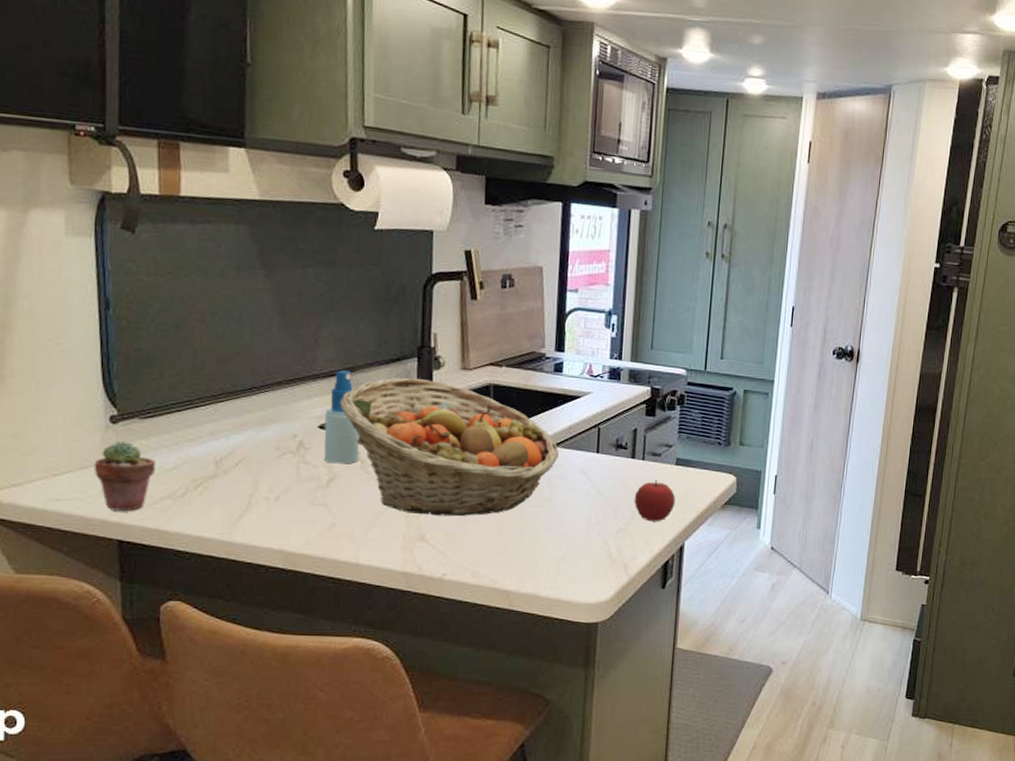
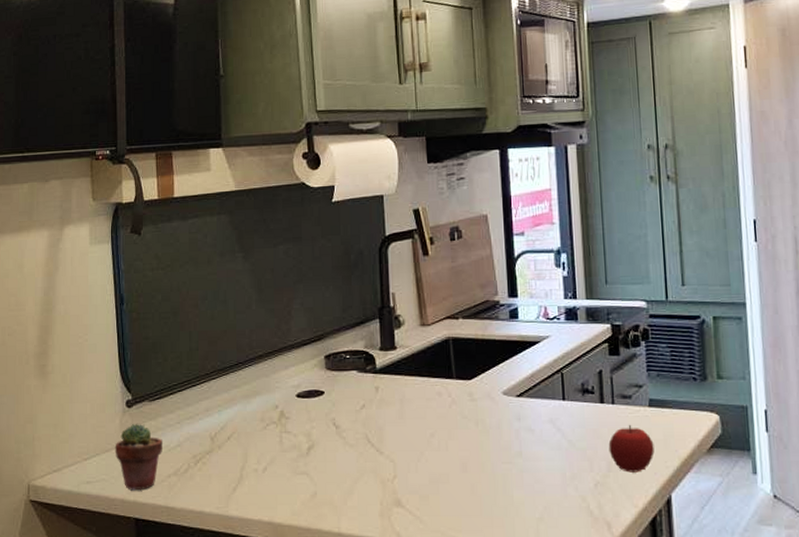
spray bottle: present [324,371,360,464] -> none [301,339,334,431]
fruit basket: present [340,377,559,517] -> none [313,339,524,479]

